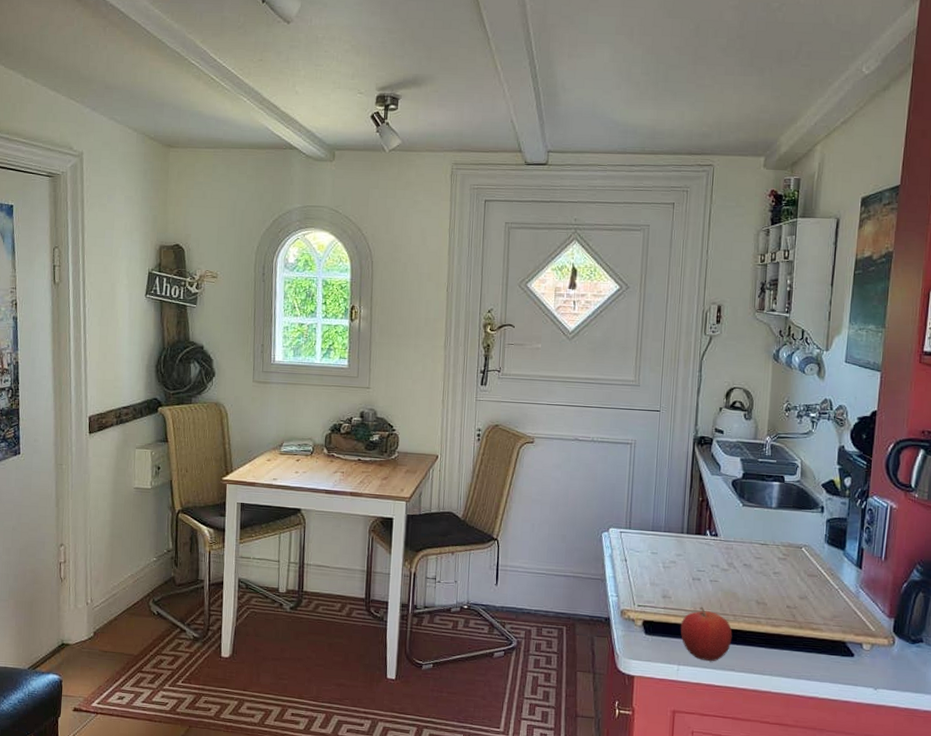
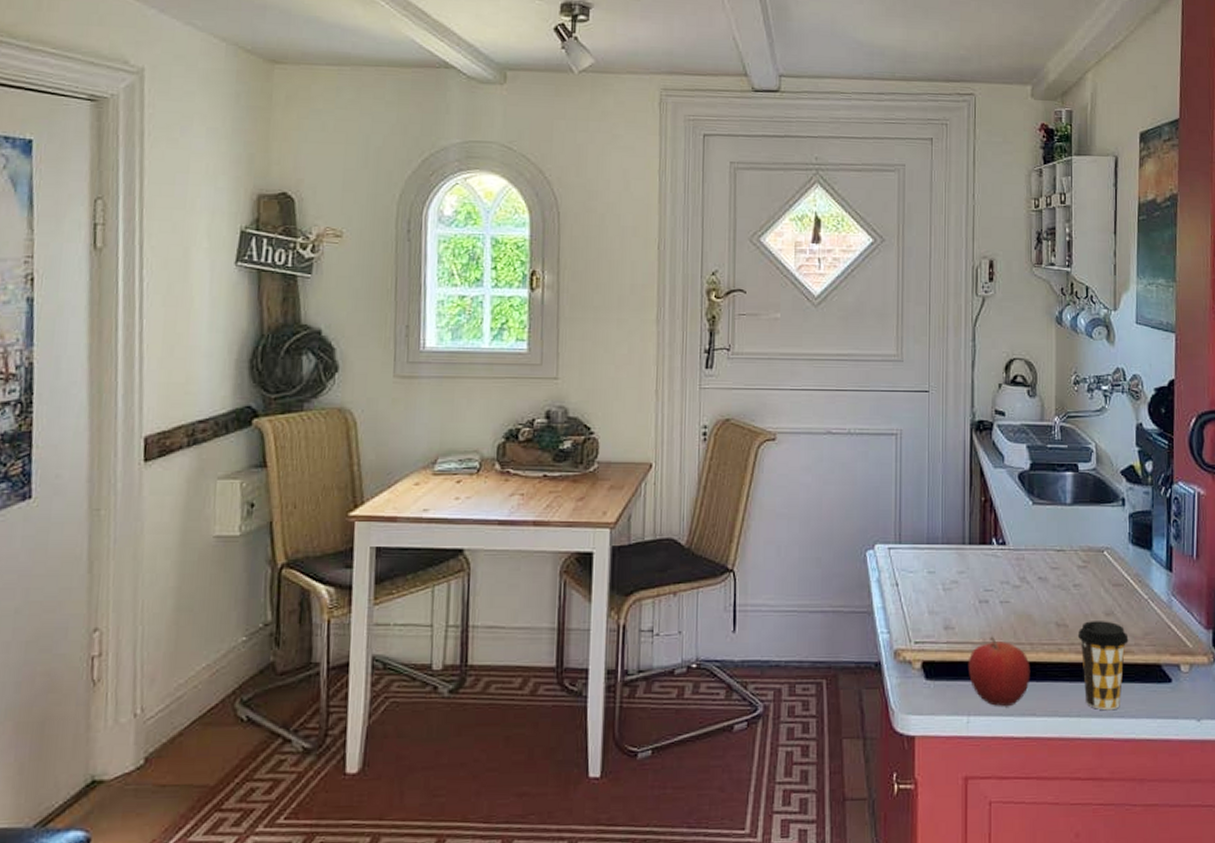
coffee cup: none [774,602,819,674] -> present [1077,621,1129,711]

